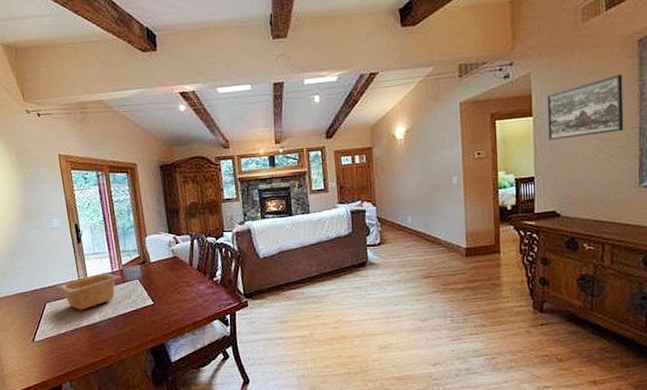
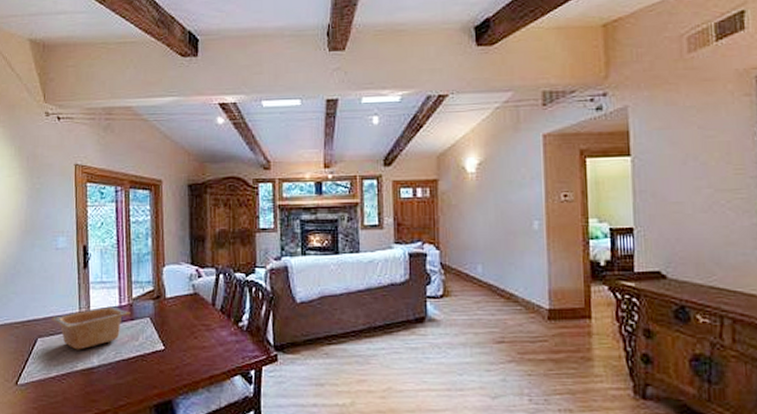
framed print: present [547,74,624,140] -> none [648,113,743,185]

